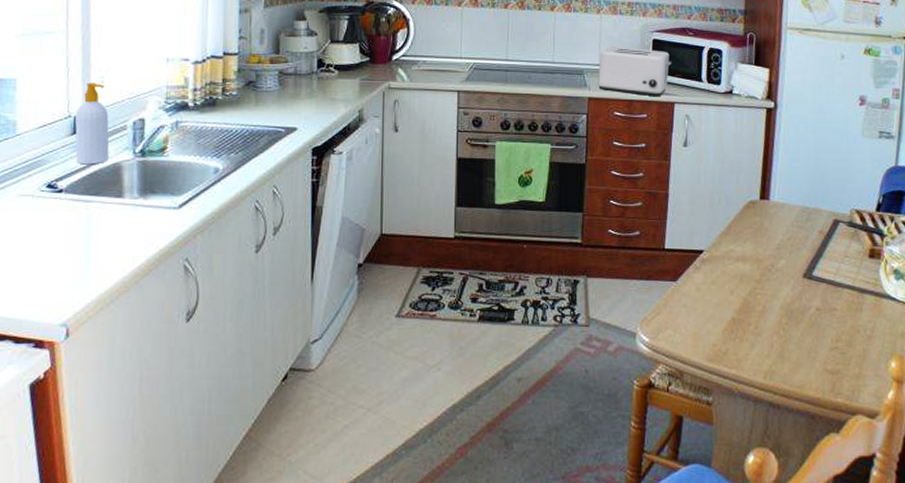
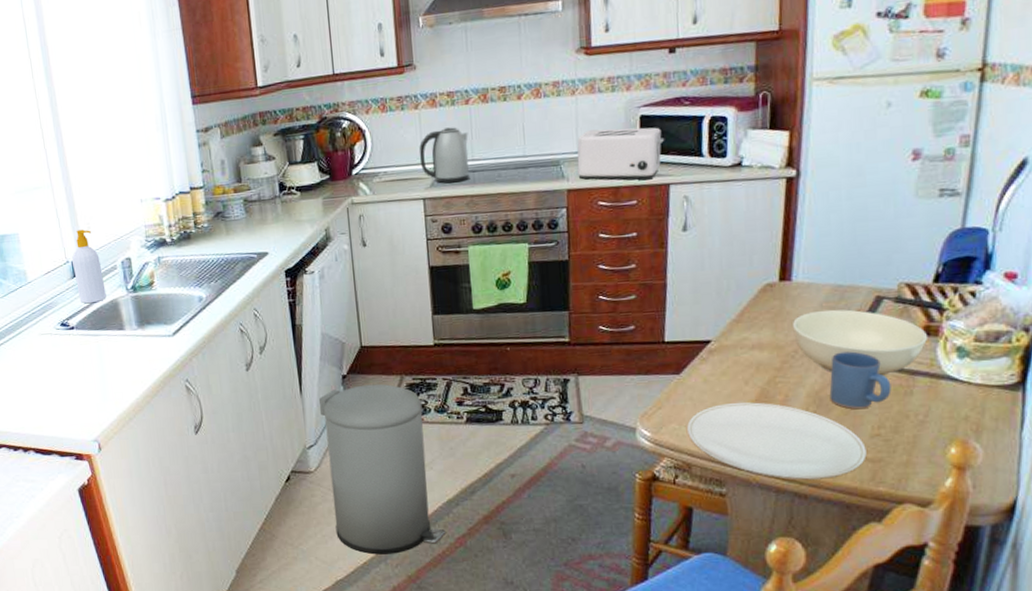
pedal bin: none [329,275,448,467] -> present [318,384,446,555]
kettle: none [458,27,505,79] -> present [419,127,469,184]
plate: none [681,312,827,390] -> present [687,402,867,480]
bowl: none [769,228,873,292] -> present [792,309,929,376]
mug: none [798,268,846,323] -> present [829,351,891,410]

